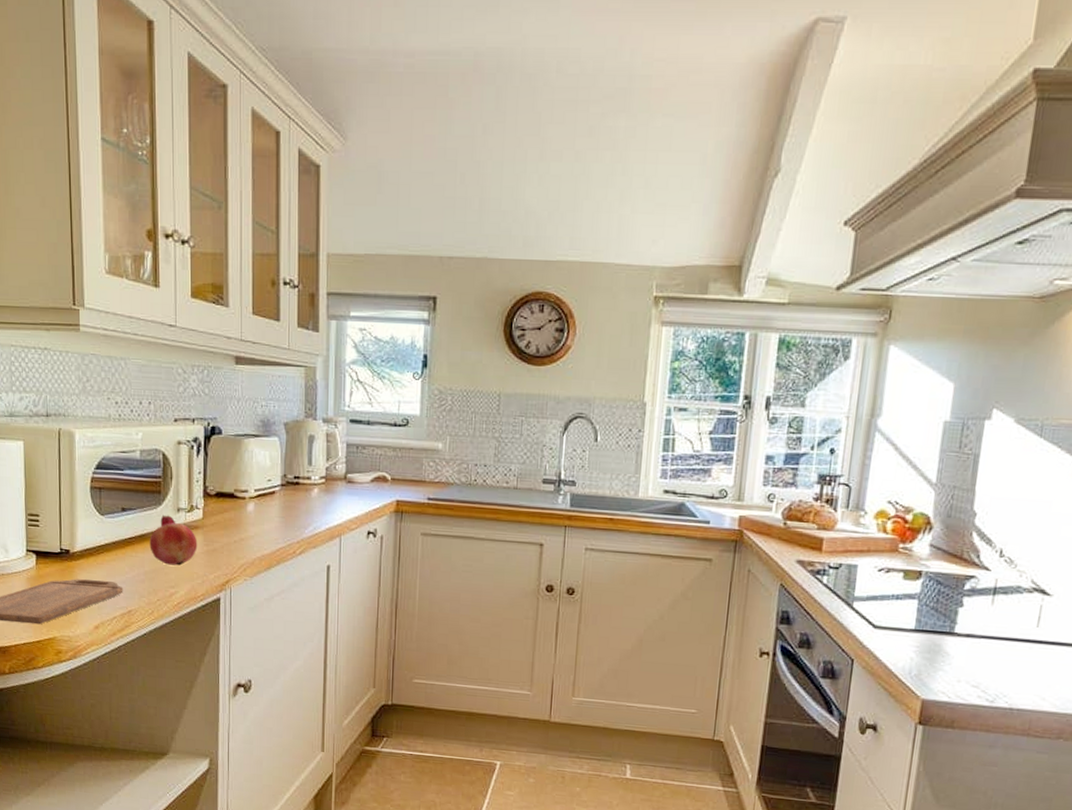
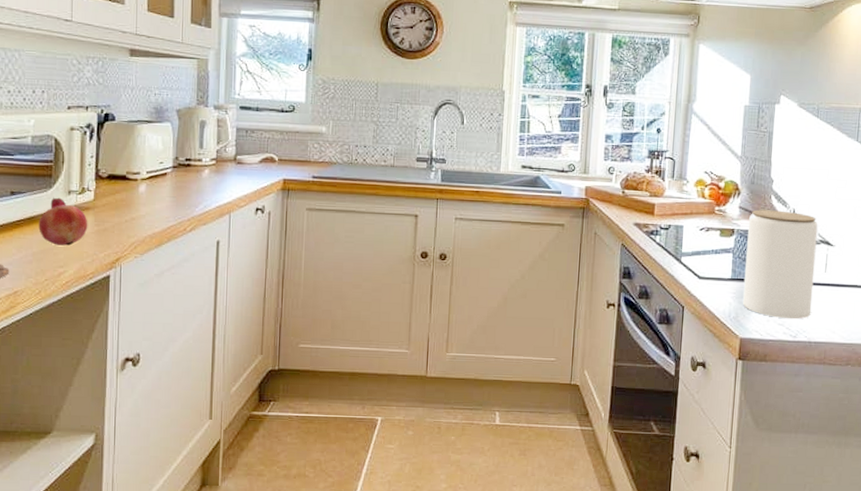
jar: none [927,548,1032,682] -> present [742,209,818,320]

